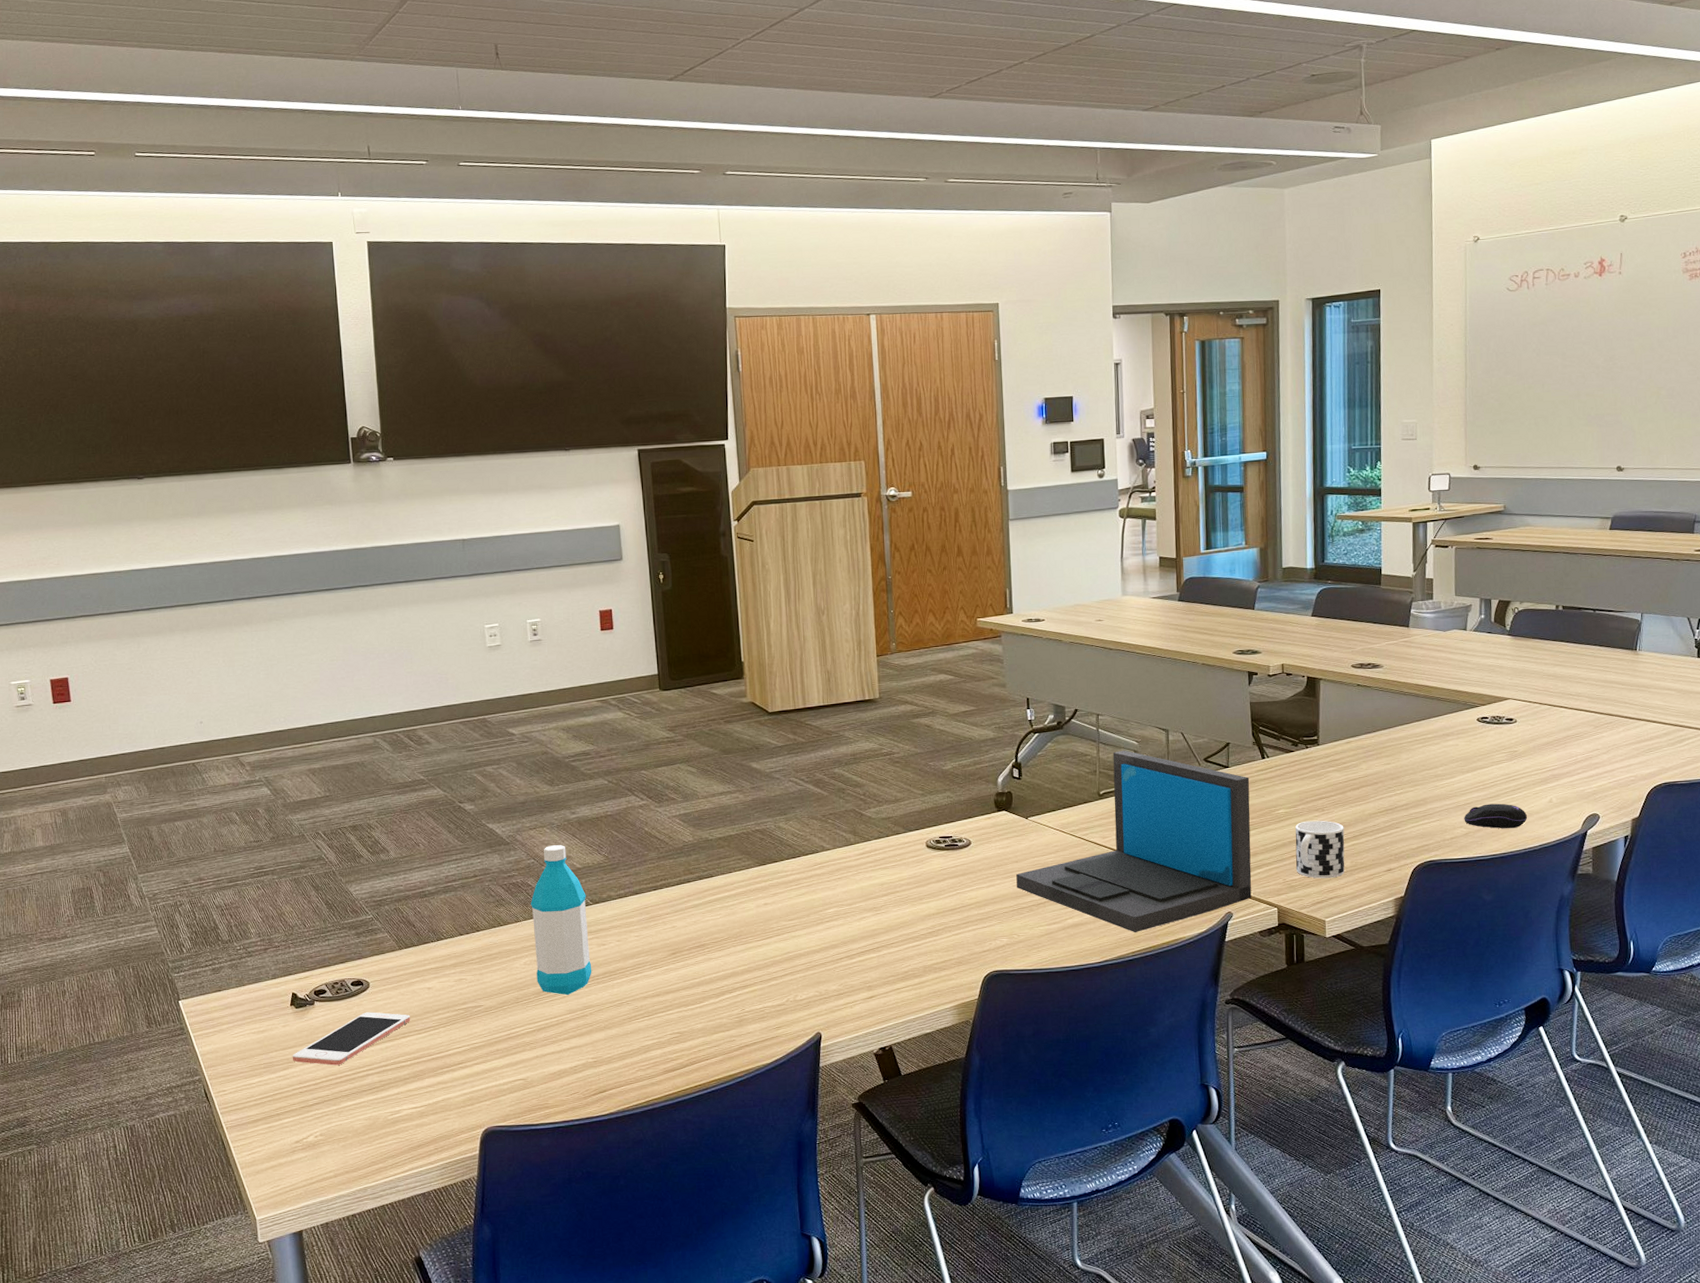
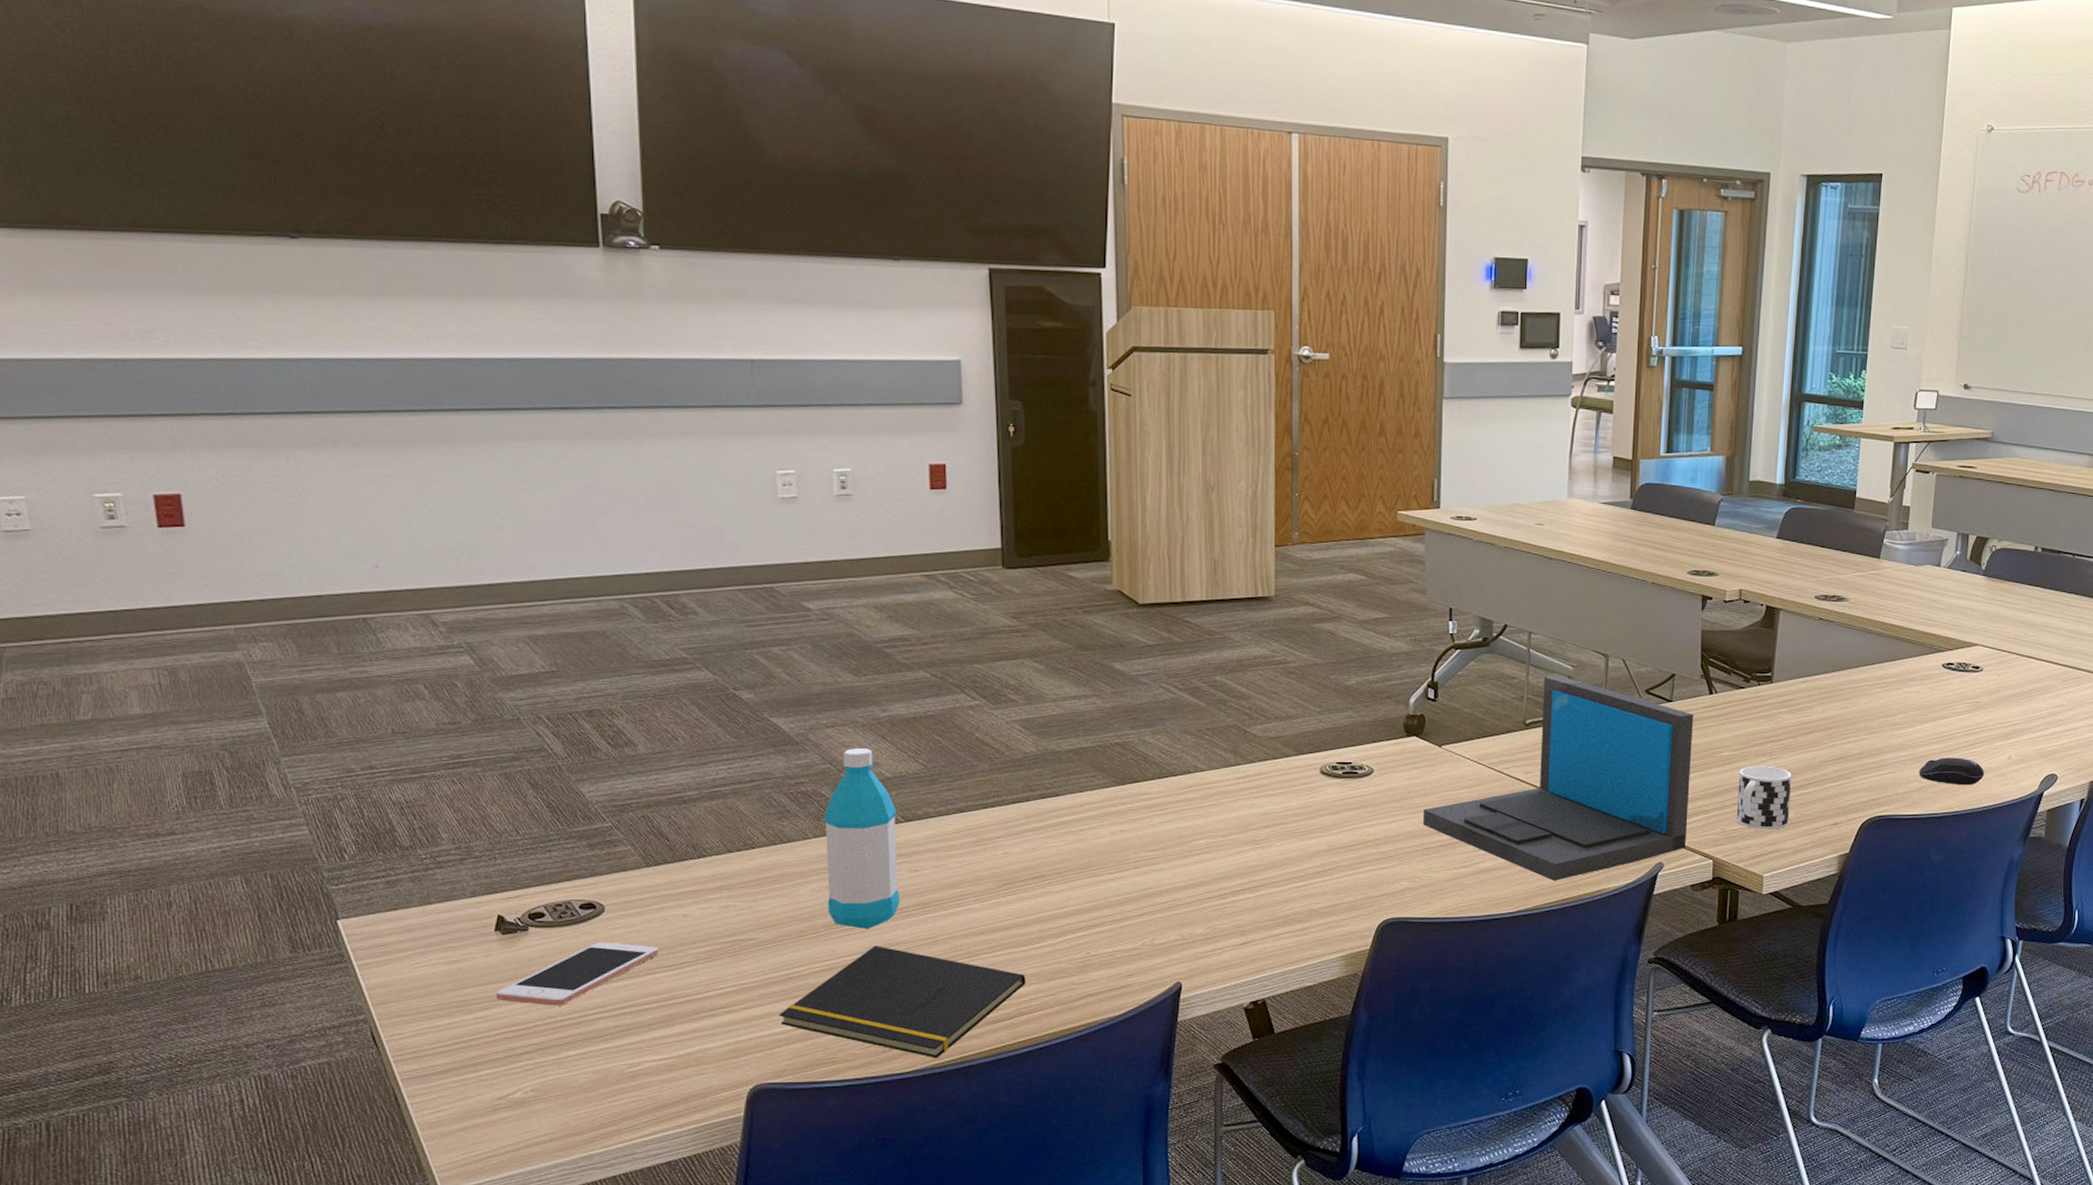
notepad: none [503,1008,694,1103] -> present [779,946,1026,1059]

